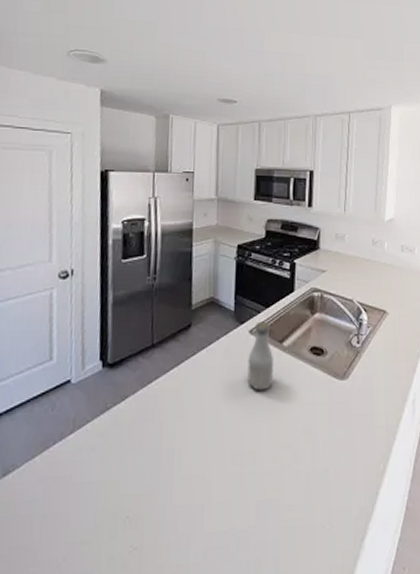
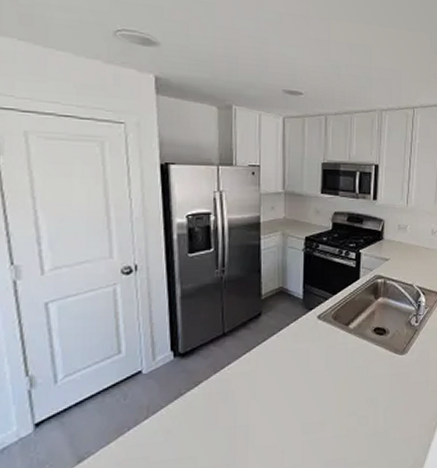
bottle: present [247,321,275,391] -> none [316,307,341,369]

